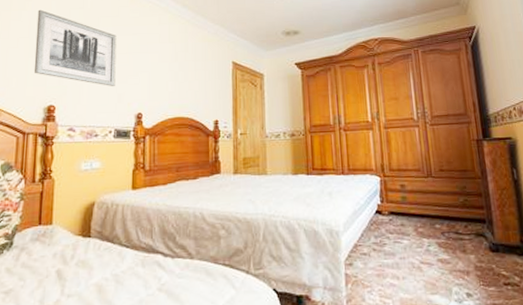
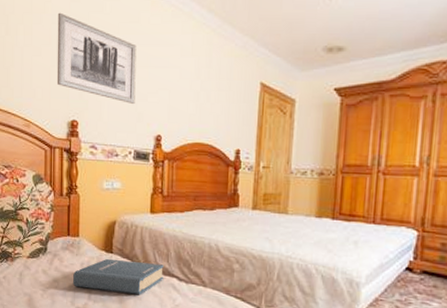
hardback book: none [42,242,147,283] -> present [72,259,164,294]

